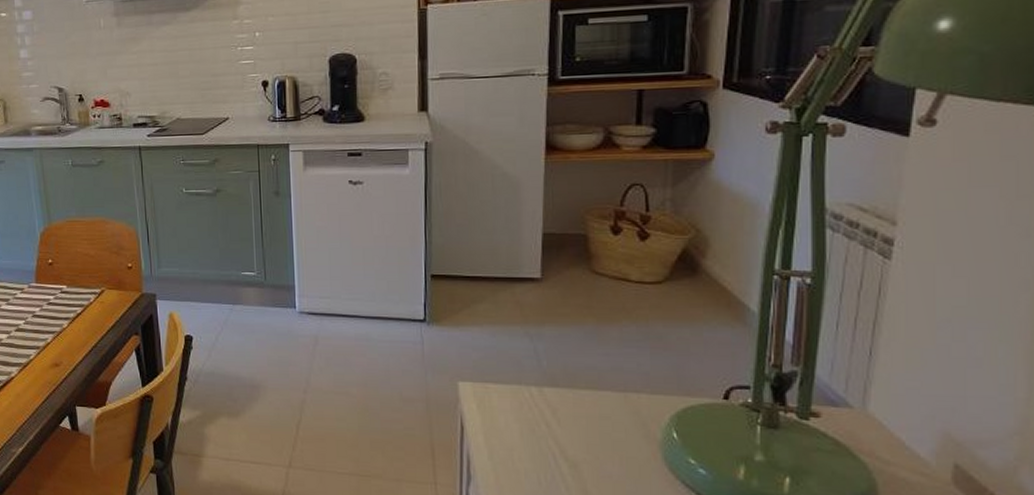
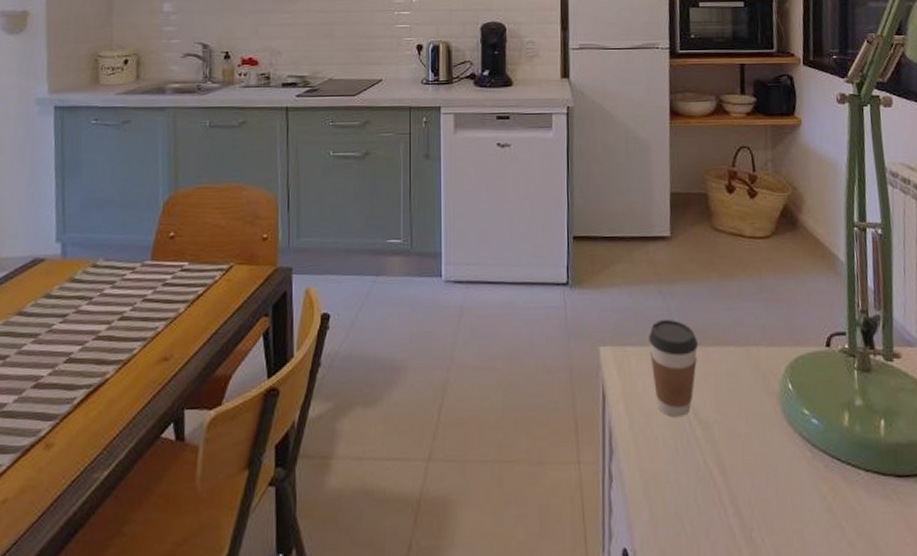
coffee cup: none [512,359,569,454] -> present [648,318,699,418]

